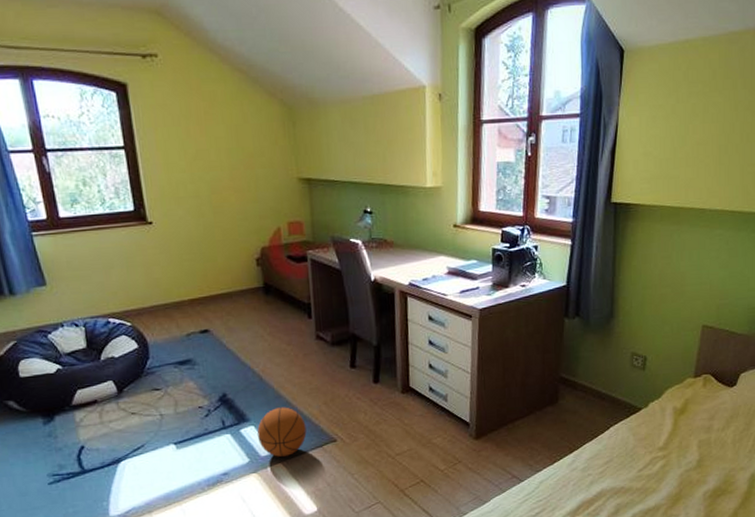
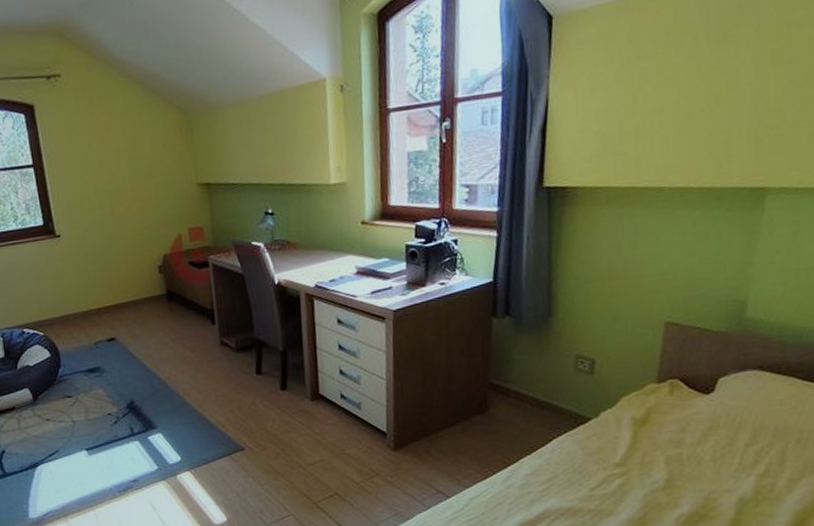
basketball: present [257,407,307,457] -> none [165,414,214,465]

